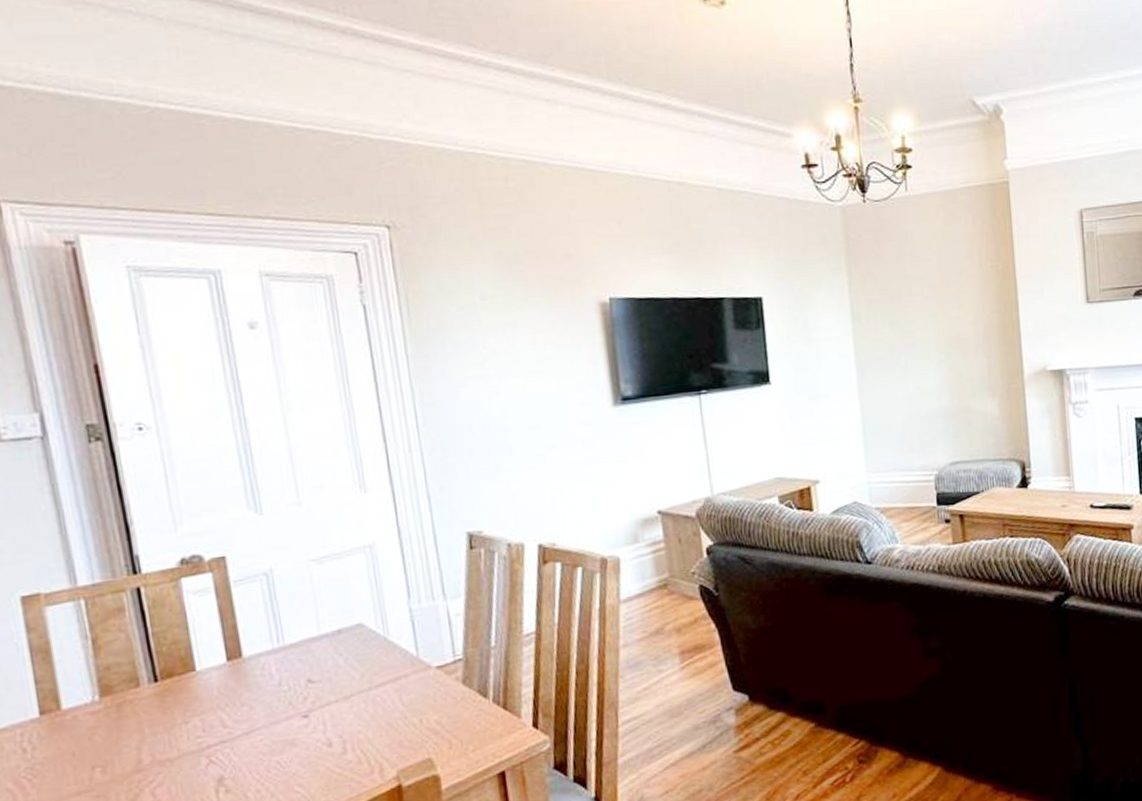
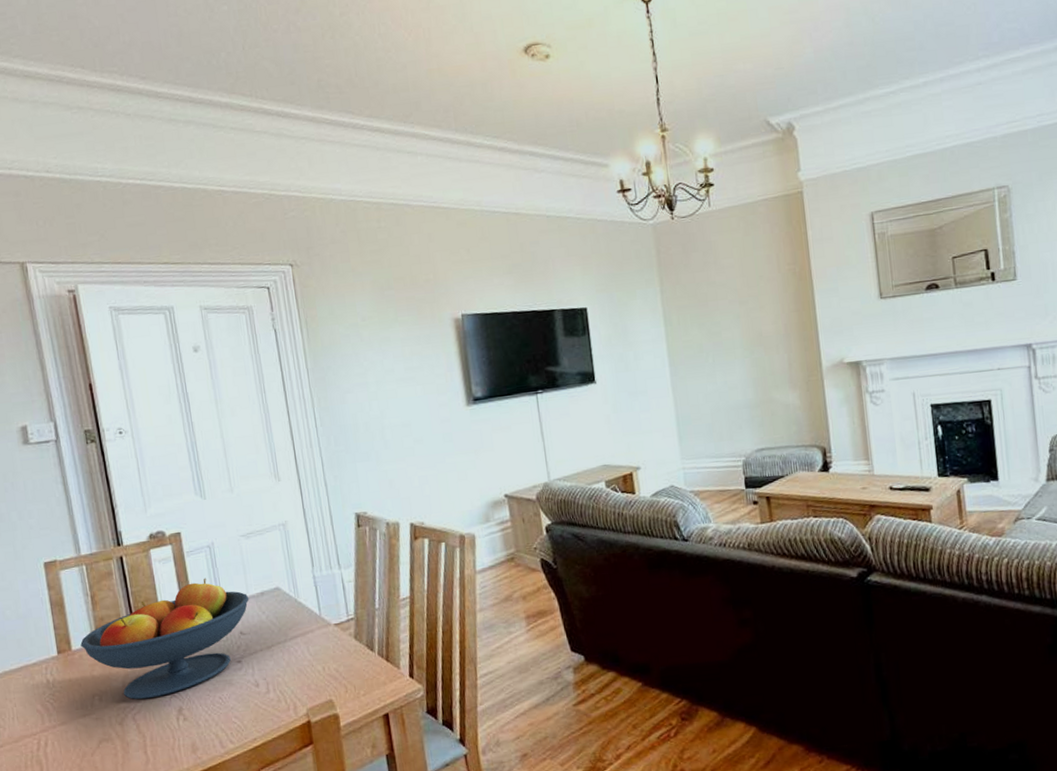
fruit bowl: none [75,613,321,770] -> present [80,578,249,700]

